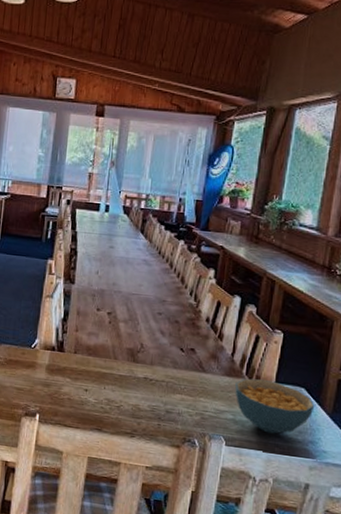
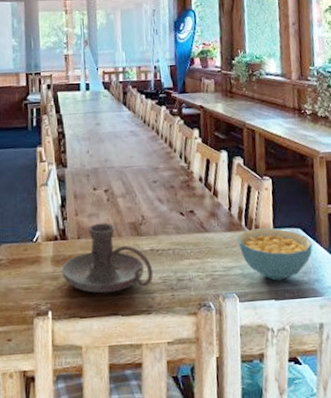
candle holder: none [54,342,143,412] -> present [61,223,153,294]

